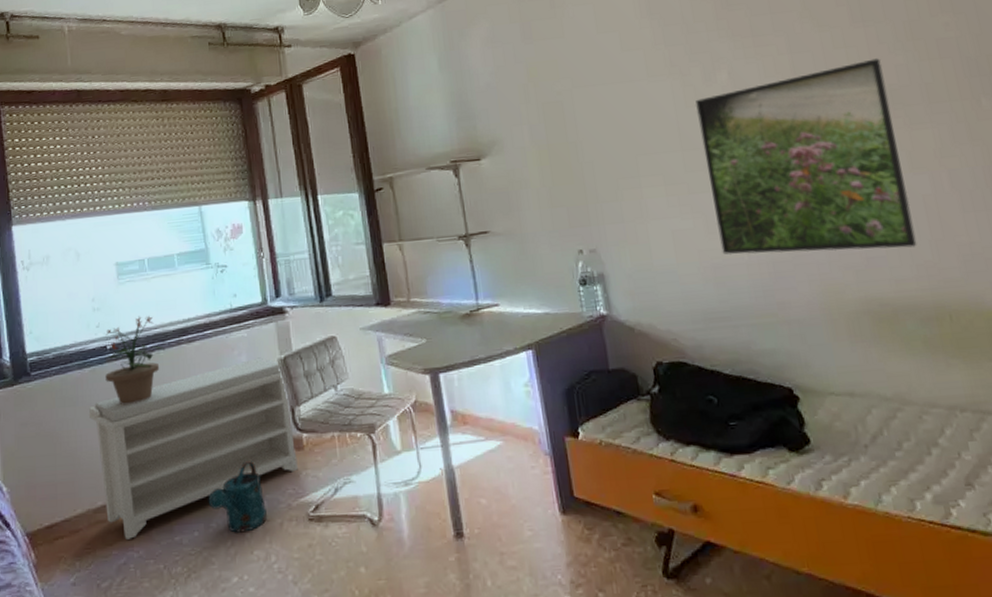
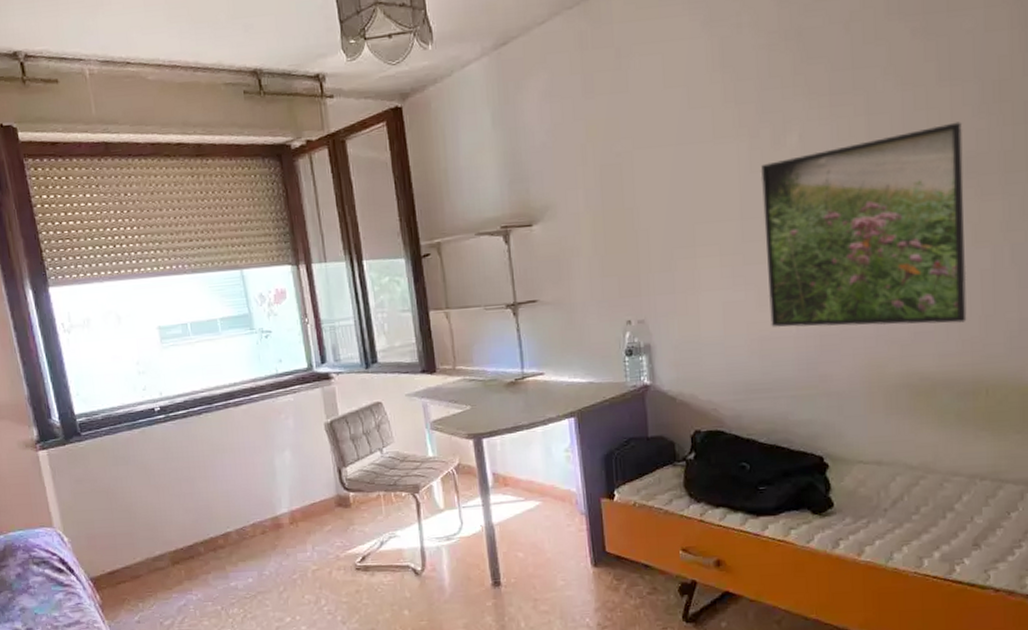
bench: present [88,357,298,540] -> none [141,421,345,584]
potted plant: present [105,315,164,404] -> none [152,379,212,464]
watering can: present [208,461,267,533] -> none [260,517,317,580]

